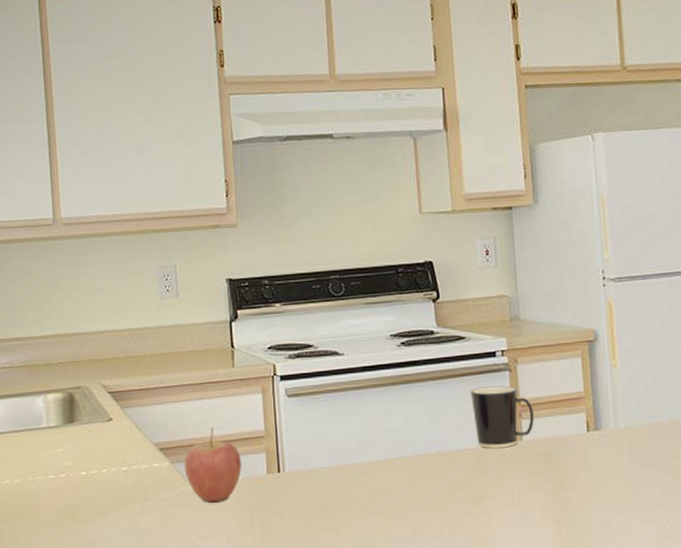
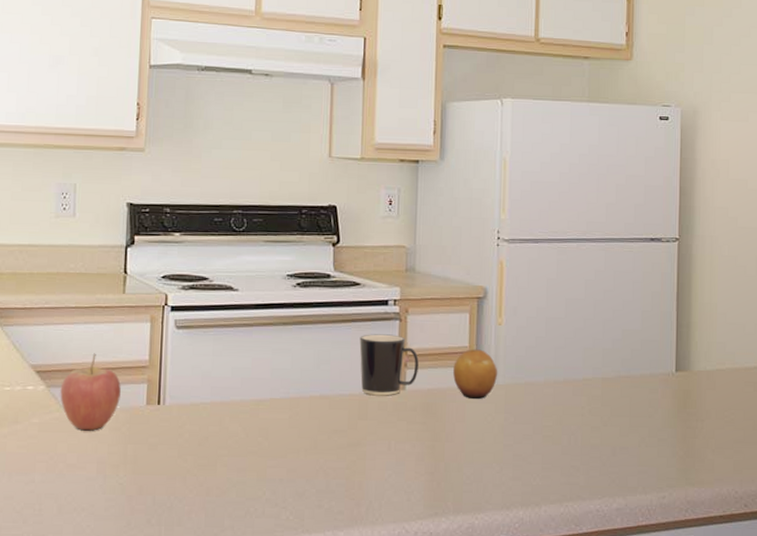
fruit: none [570,393,618,445] -> present [453,349,498,400]

